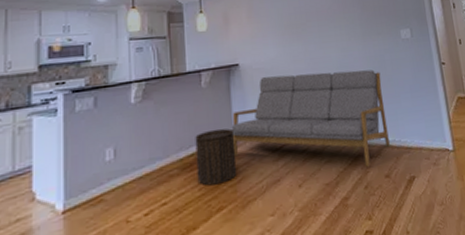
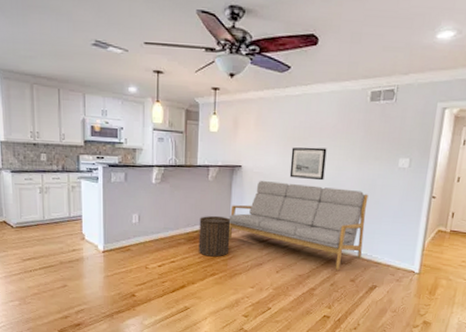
wall art: none [291,31,331,68] -> present [289,147,327,181]

